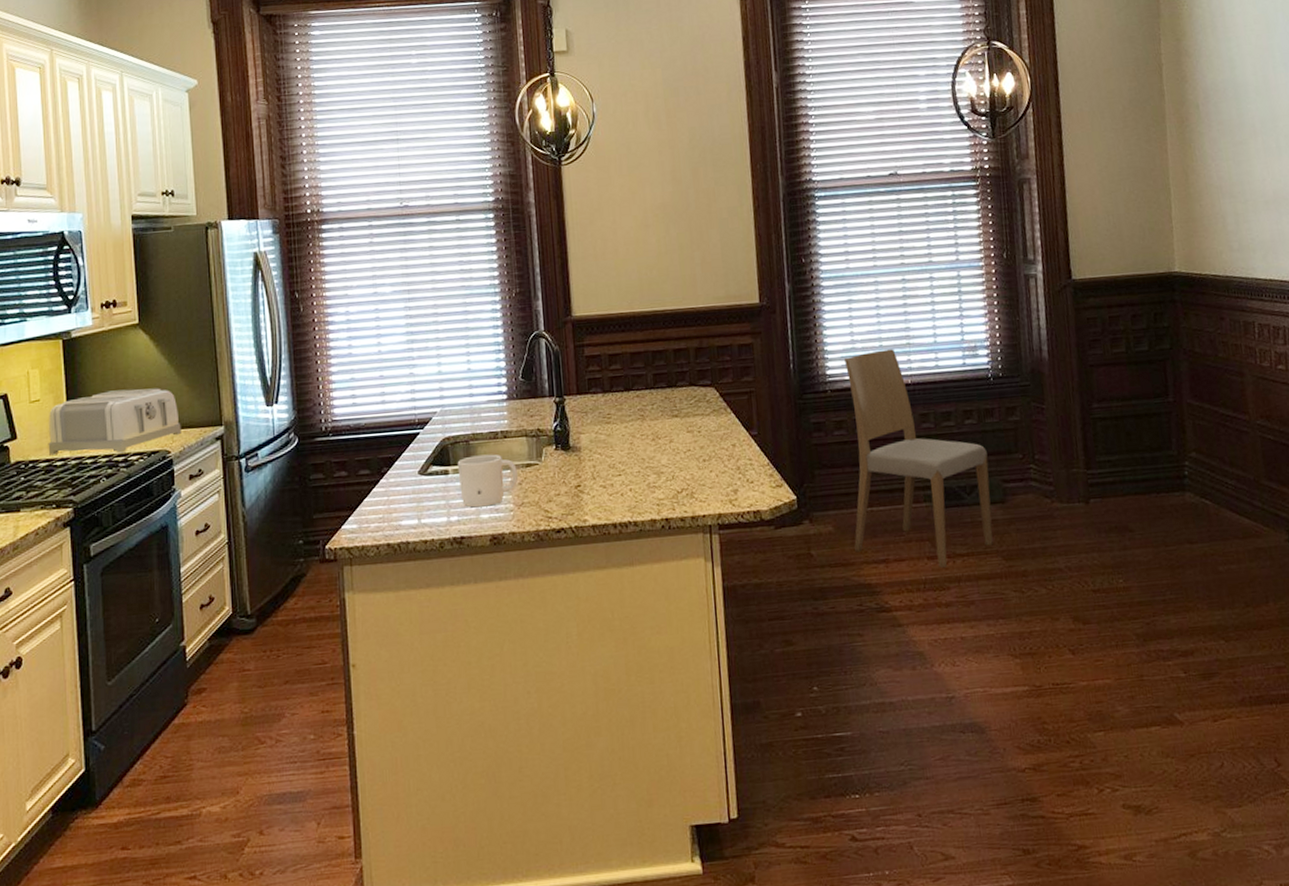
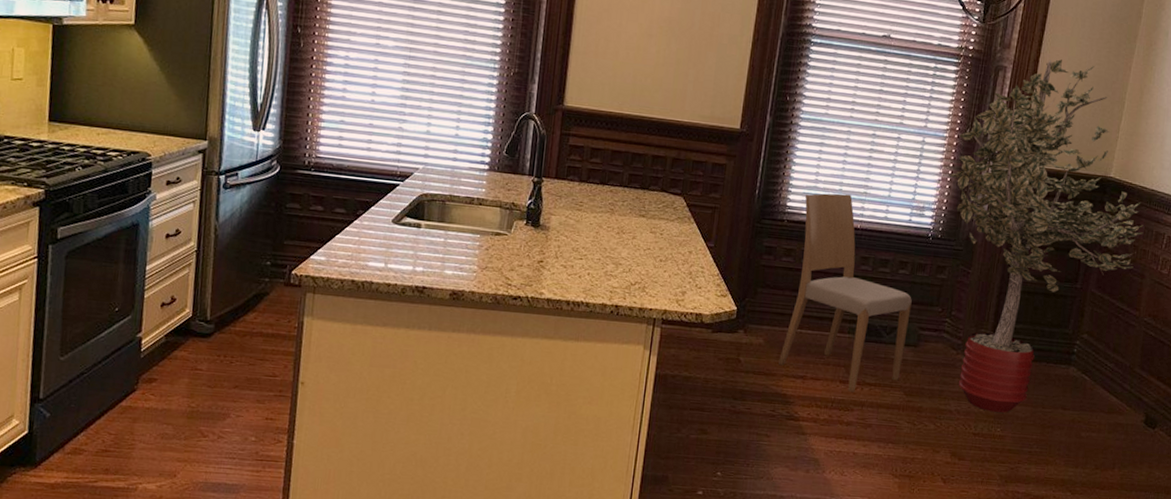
toaster: present [48,388,182,455] -> none [25,84,165,146]
mug: present [457,454,519,508] -> none [429,215,487,264]
potted tree: none [995,157,1229,562] -> present [949,59,1144,413]

